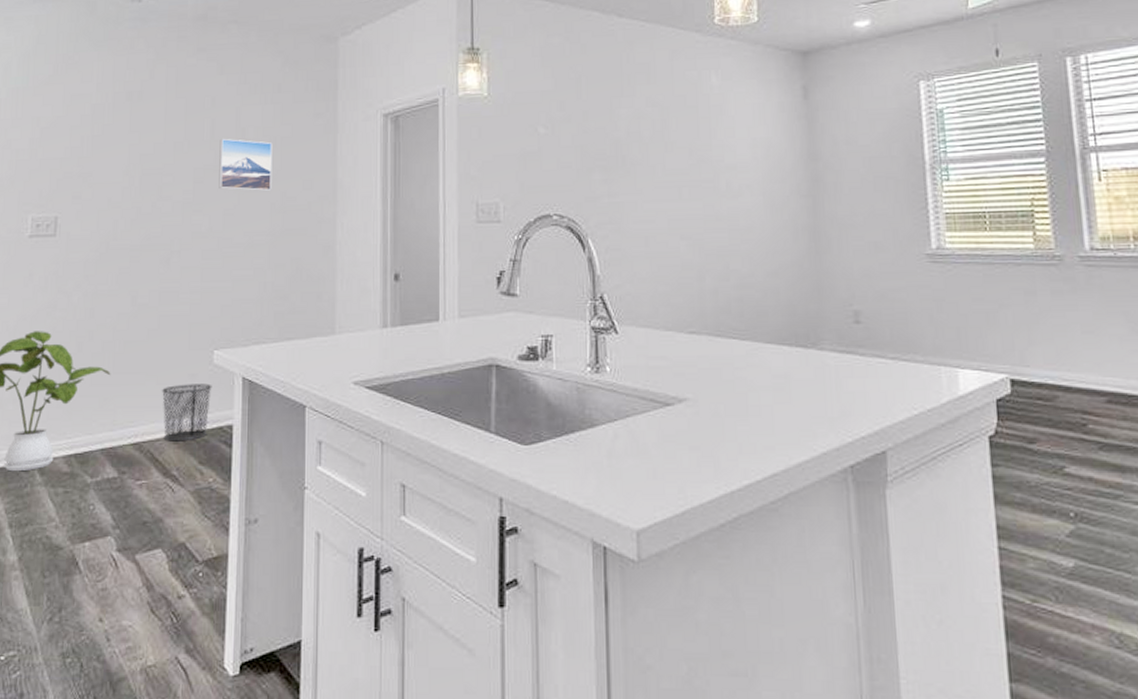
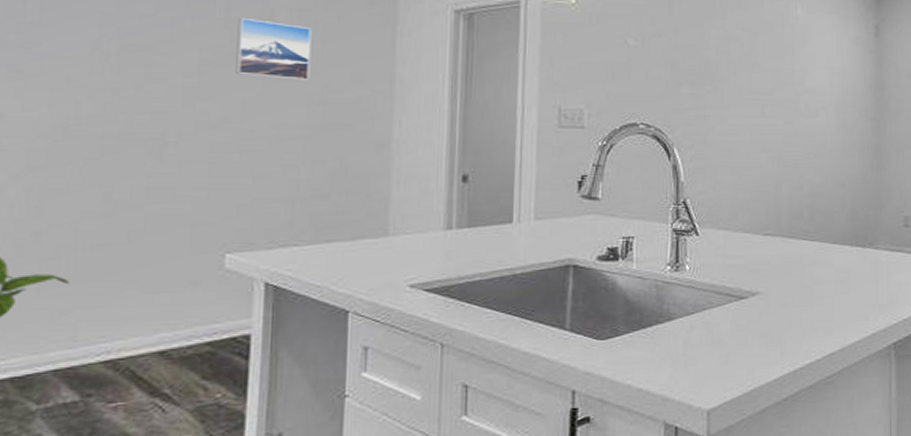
waste bin: present [161,383,212,442] -> none [147,290,223,357]

